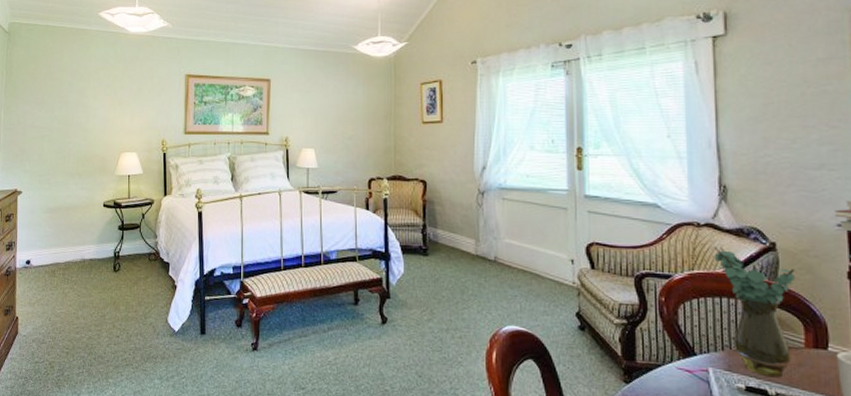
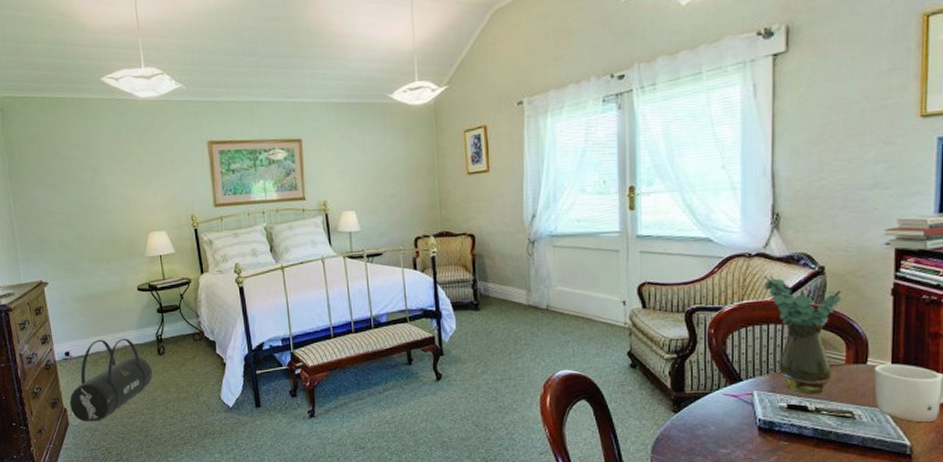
duffel bag: none [22,250,106,333] -> present [69,338,153,421]

